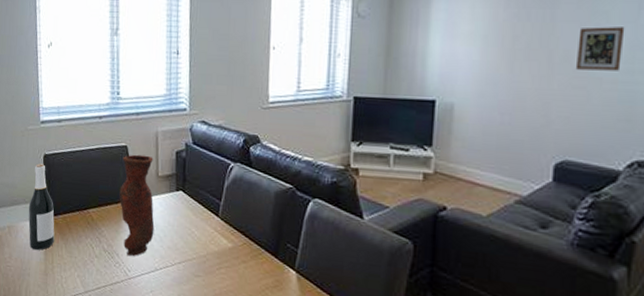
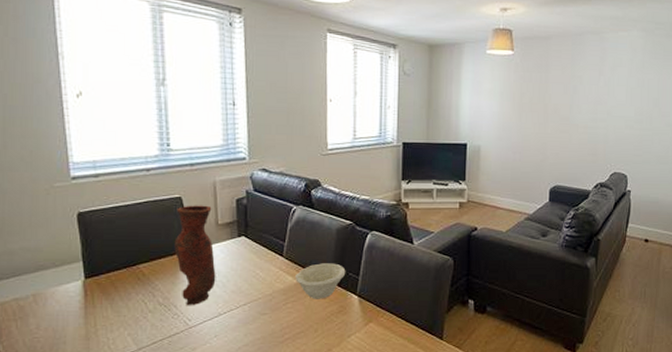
wine bottle: present [28,163,55,250] -> none [60,223,97,315]
bowl: none [230,228,284,269] -> present [295,263,346,299]
picture frame: present [577,27,625,71] -> none [562,87,591,119]

